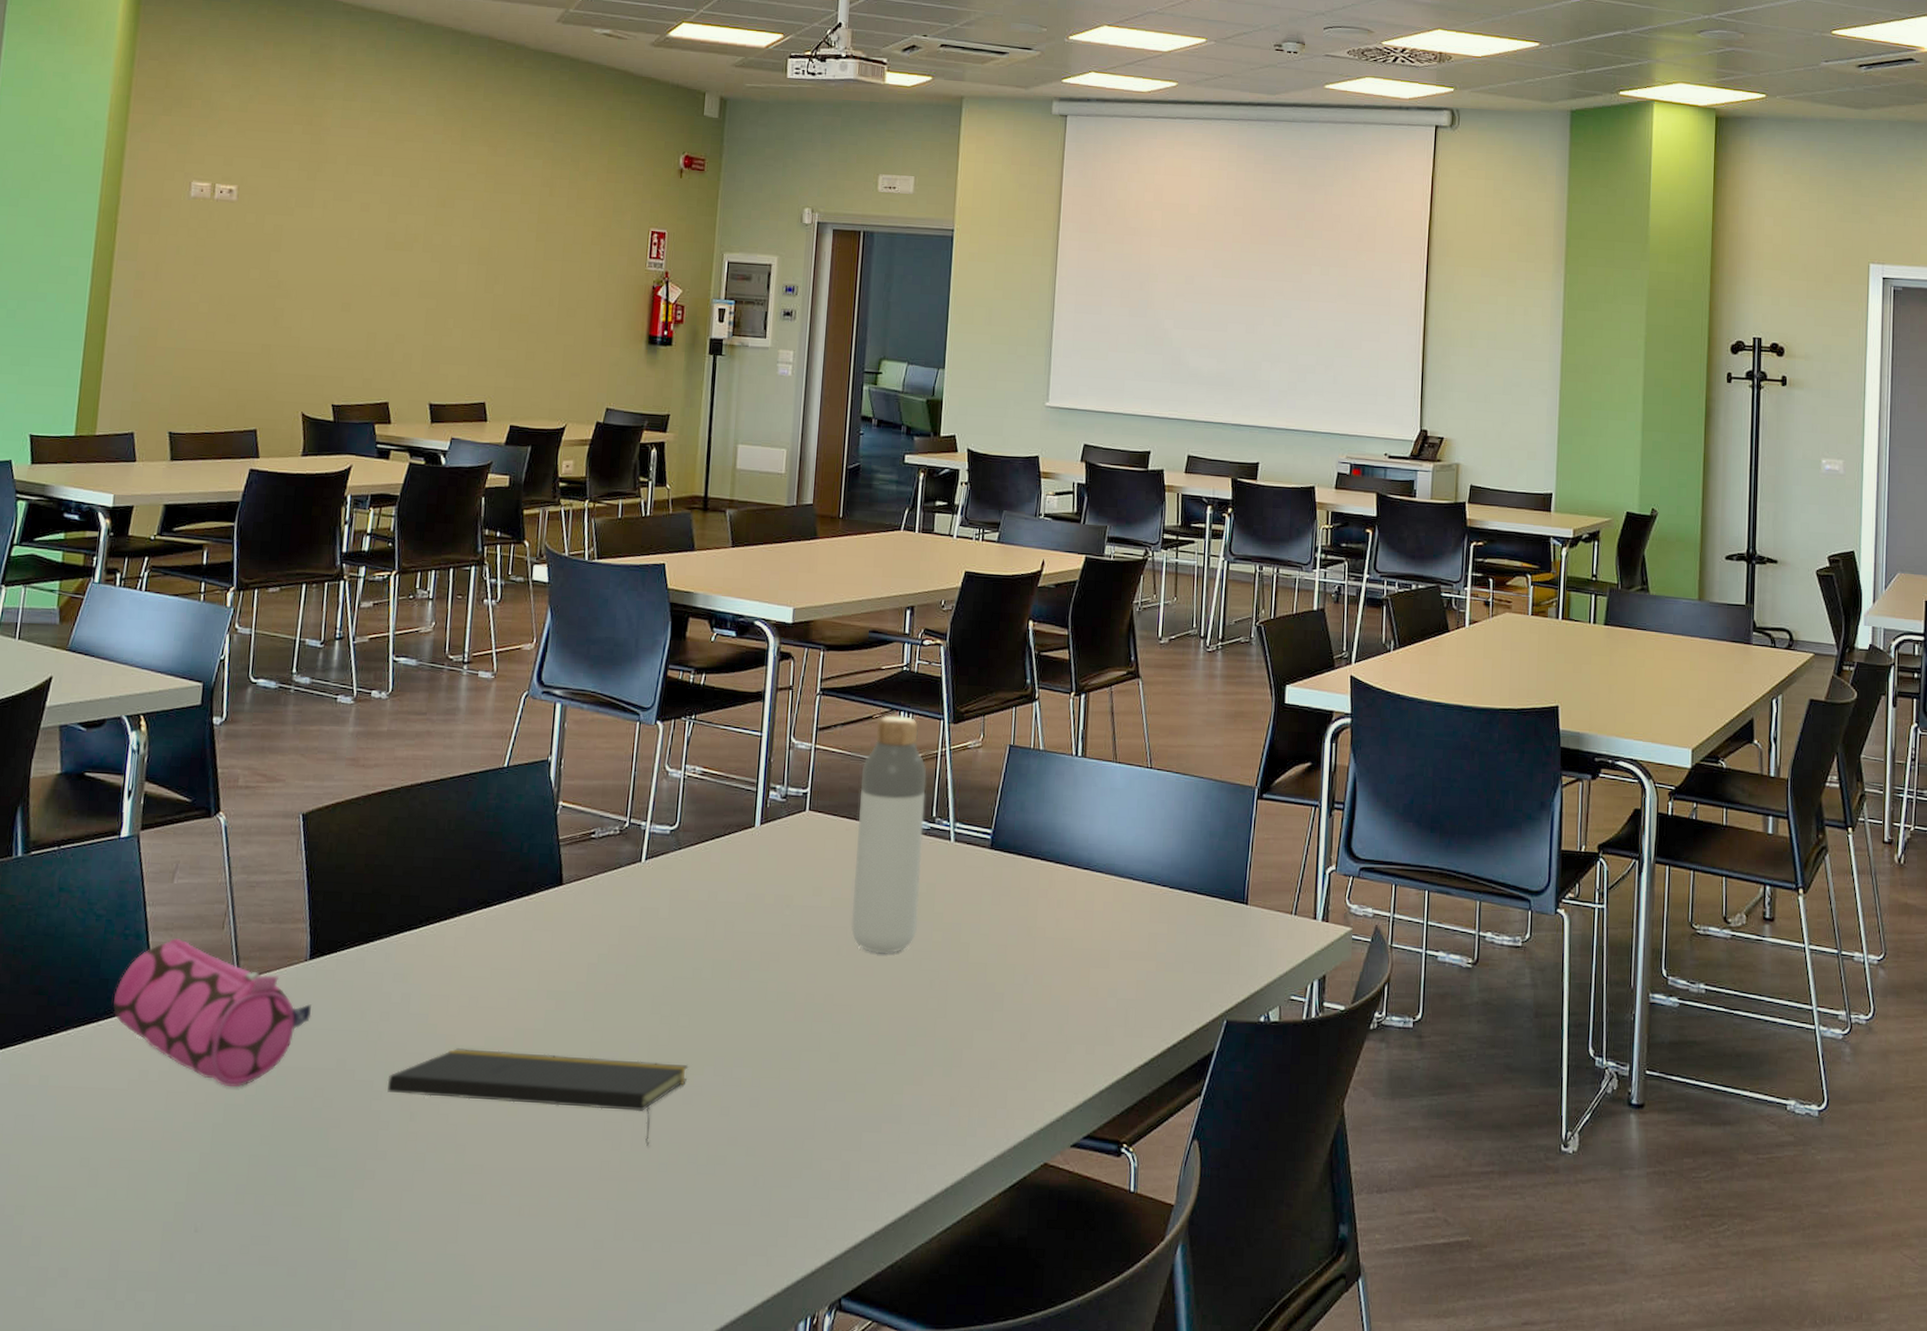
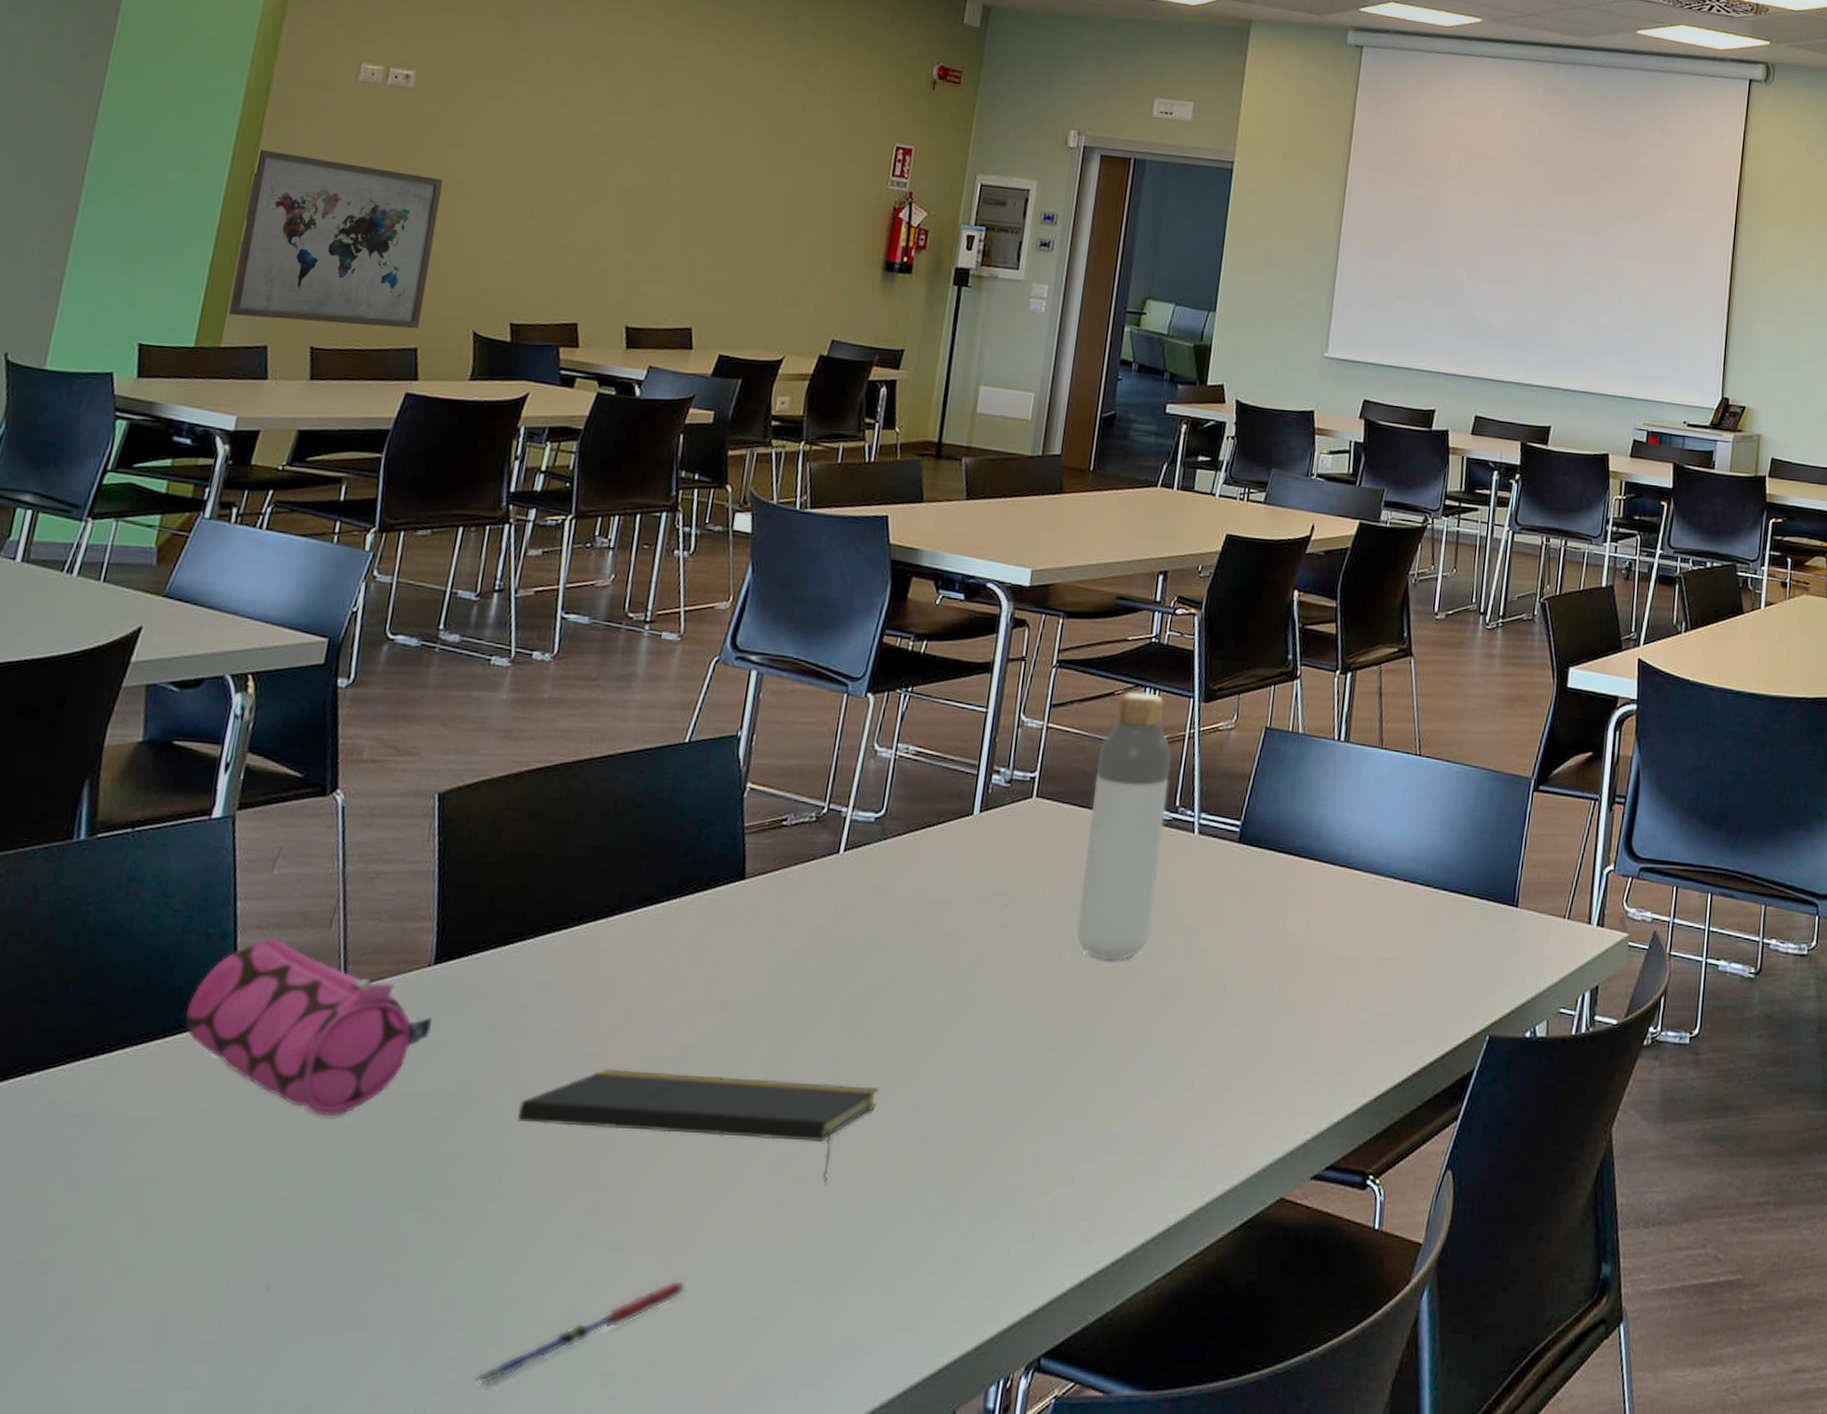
wall art: none [100,261,267,413] -> present [228,149,443,330]
pen: none [366,1228,537,1314] -> present [473,1280,687,1386]

